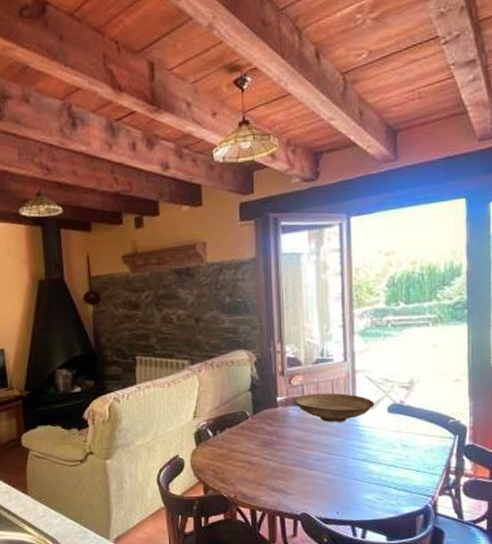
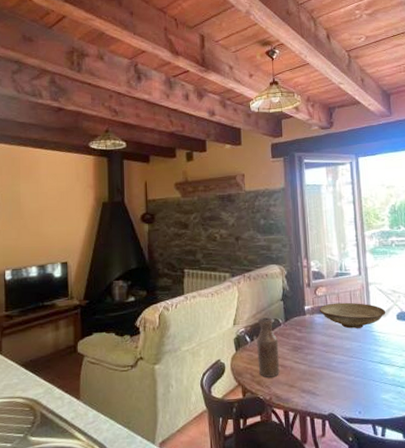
bottle: none [220,410,247,474] -> present [257,317,280,377]

